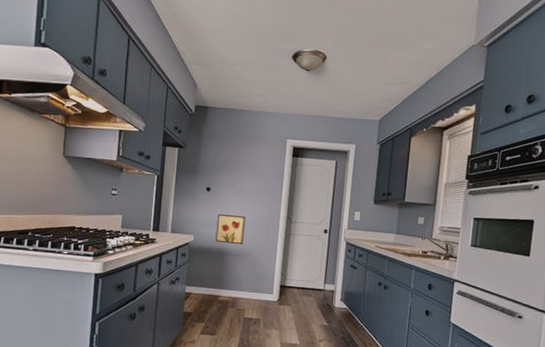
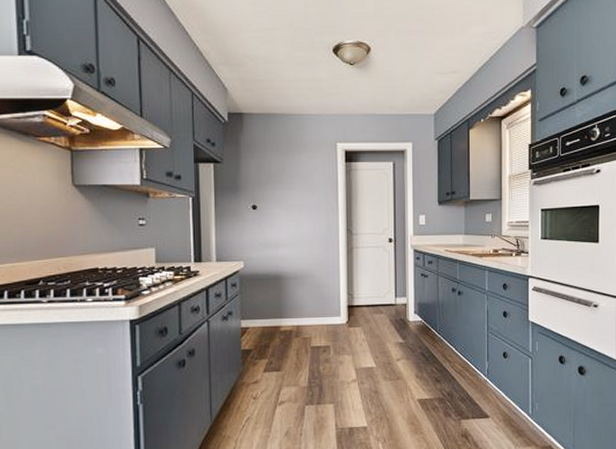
wall art: present [215,214,246,244] -> none [268,234,301,266]

